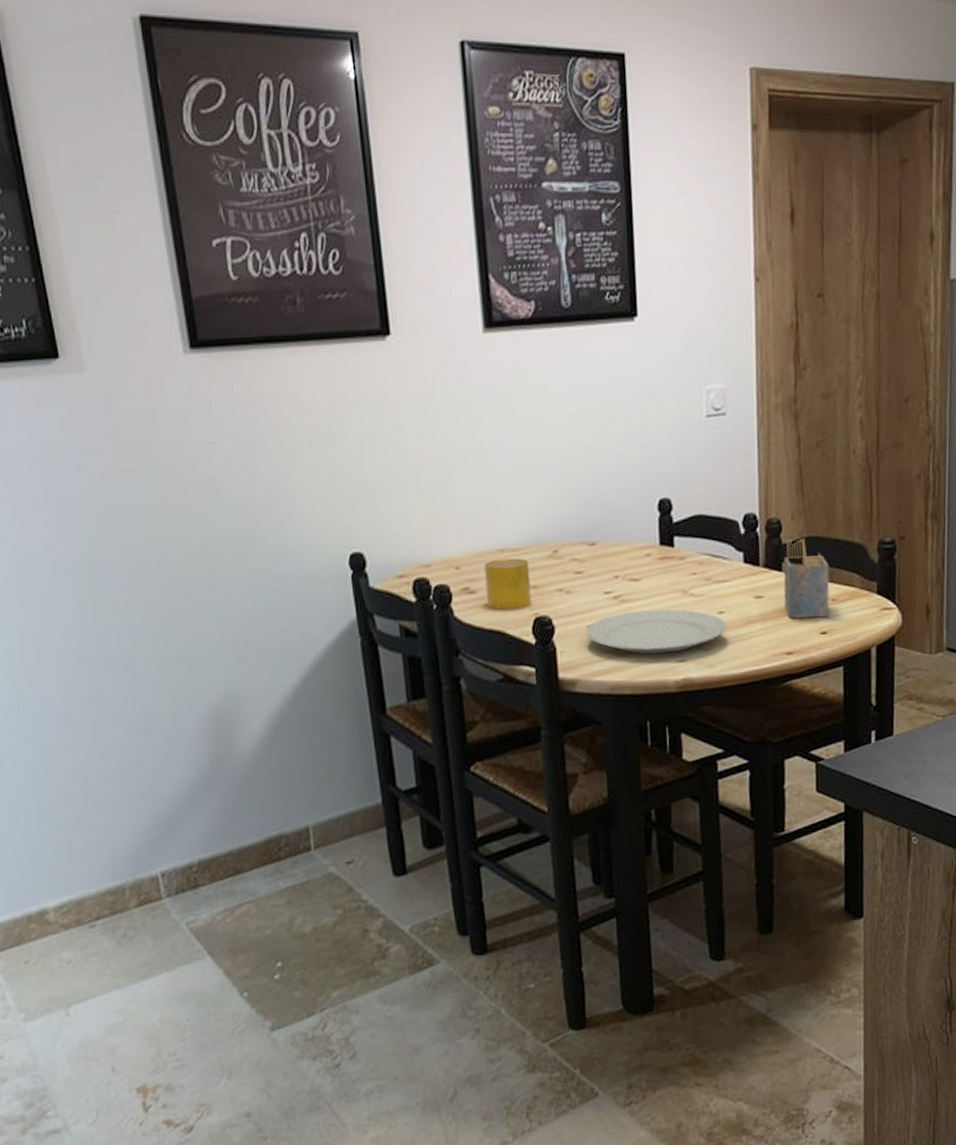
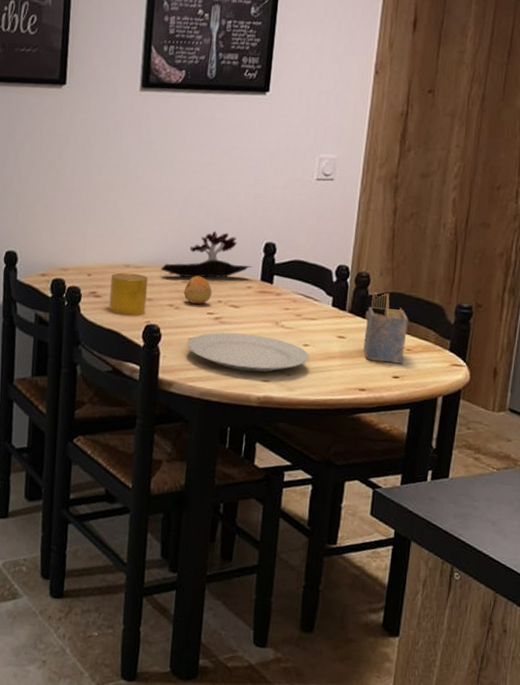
flower: none [542,493,648,554] -> present [160,231,252,278]
fruit: none [573,549,606,585] -> present [183,275,212,305]

